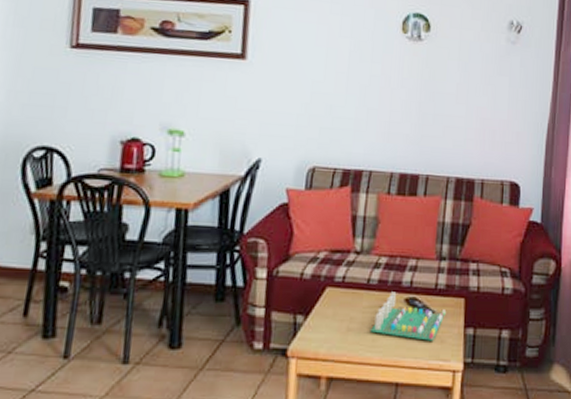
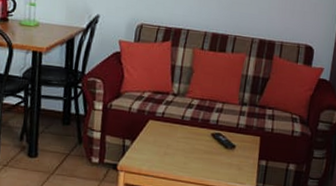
board game: present [369,292,447,341] -> none [182,127,245,168]

